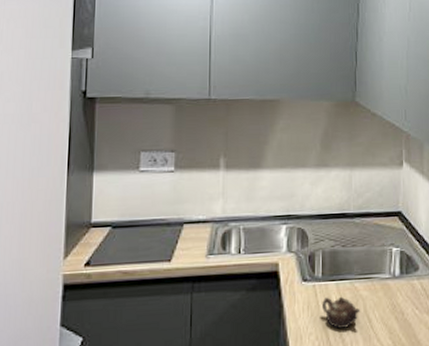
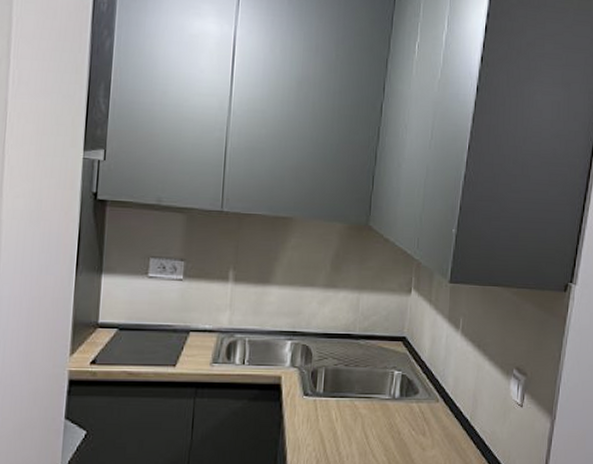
teapot: present [322,296,361,329] -> none [321,412,358,442]

